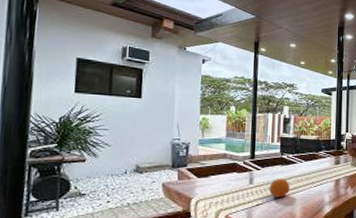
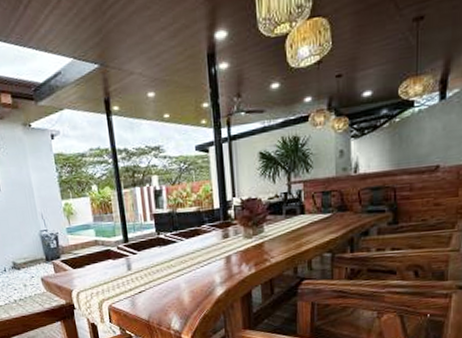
fruit: present [270,179,290,197] -> none [150,261,173,283]

